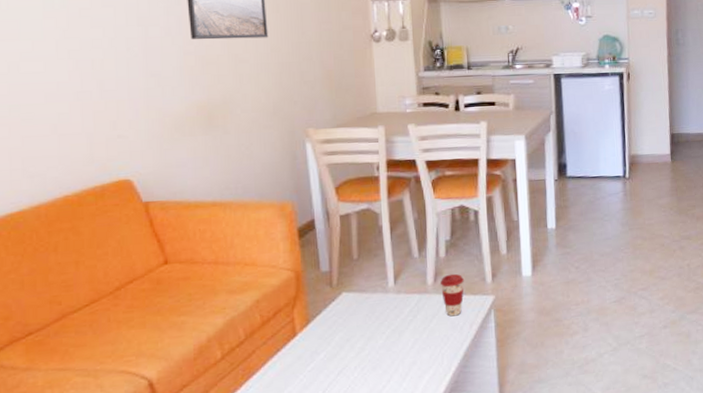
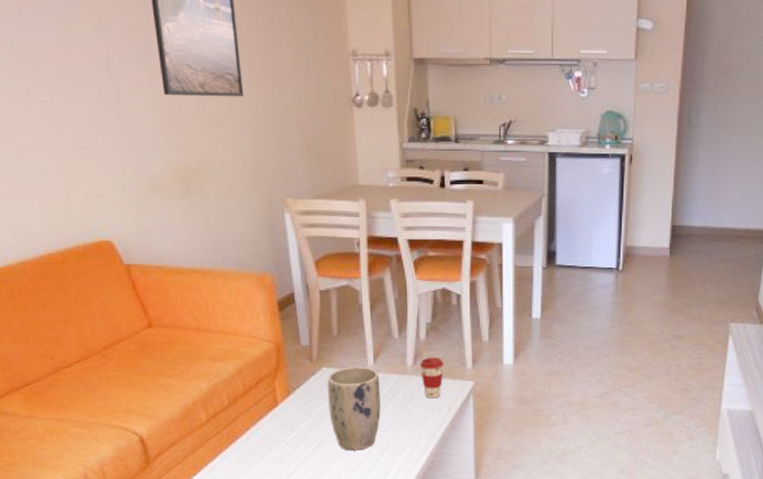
plant pot: none [348,288,402,378] -> present [327,366,381,451]

